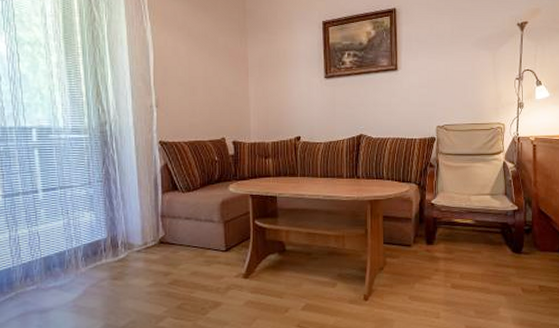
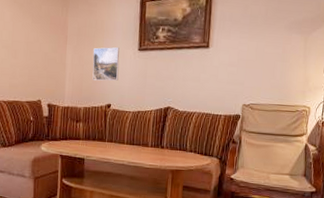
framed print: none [277,75,306,113] -> present [92,46,120,81]

